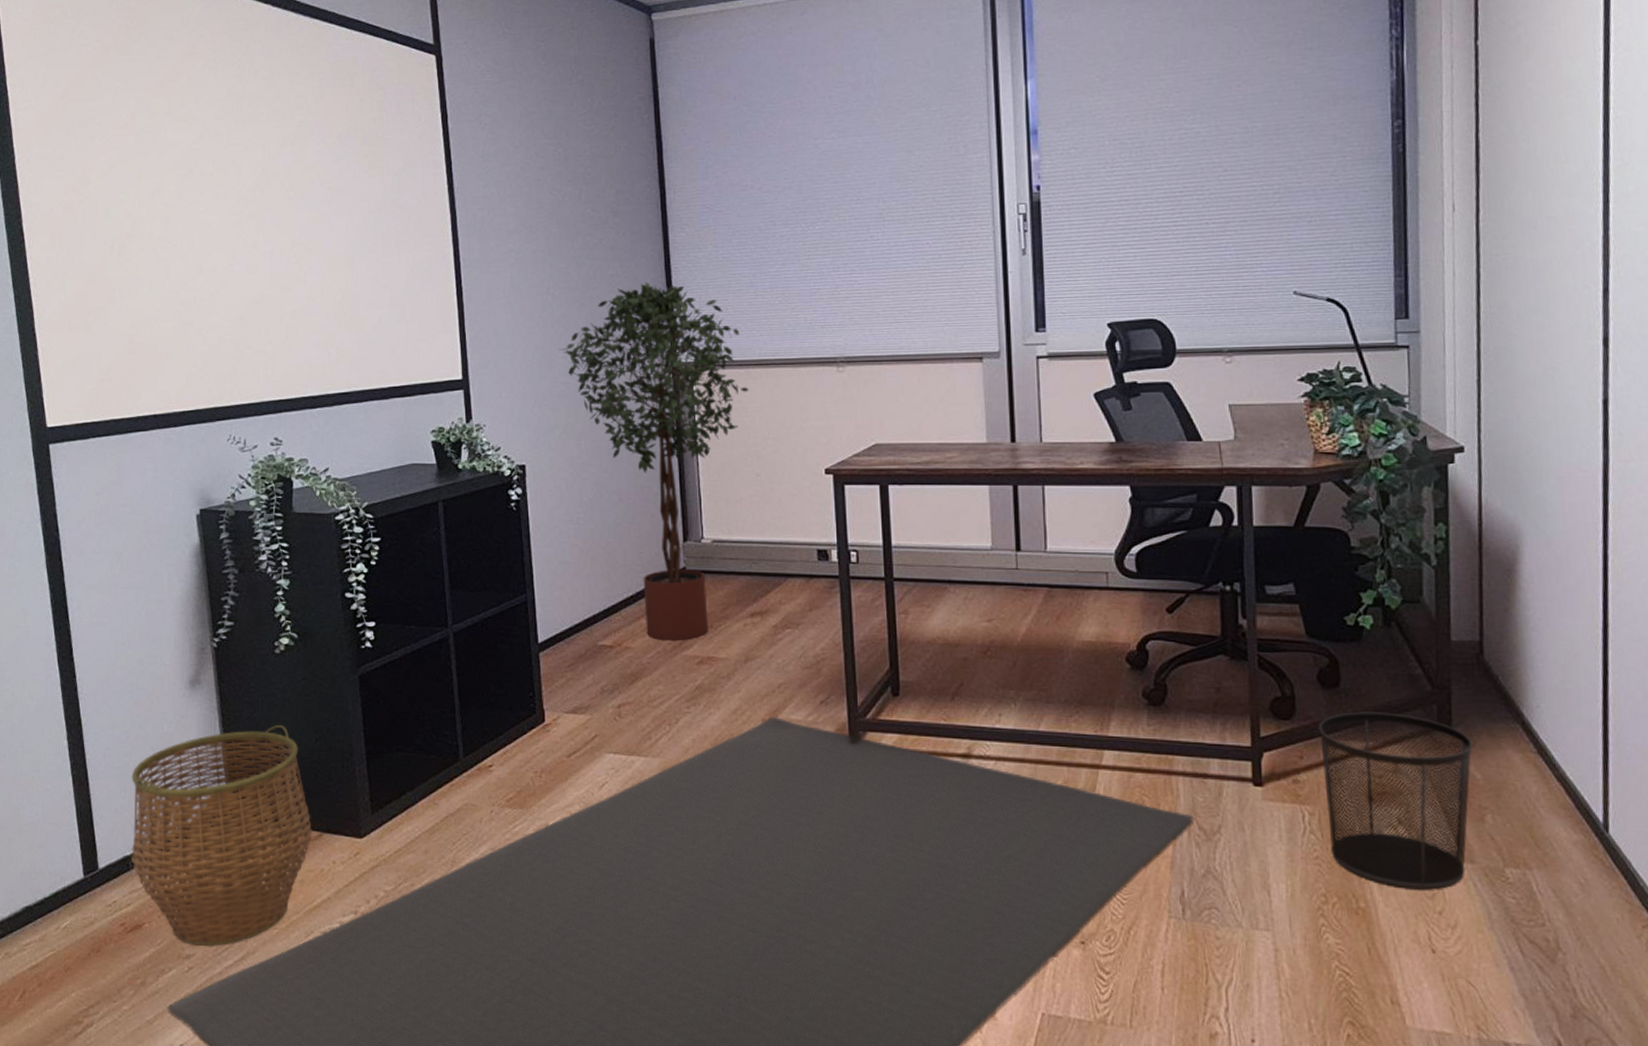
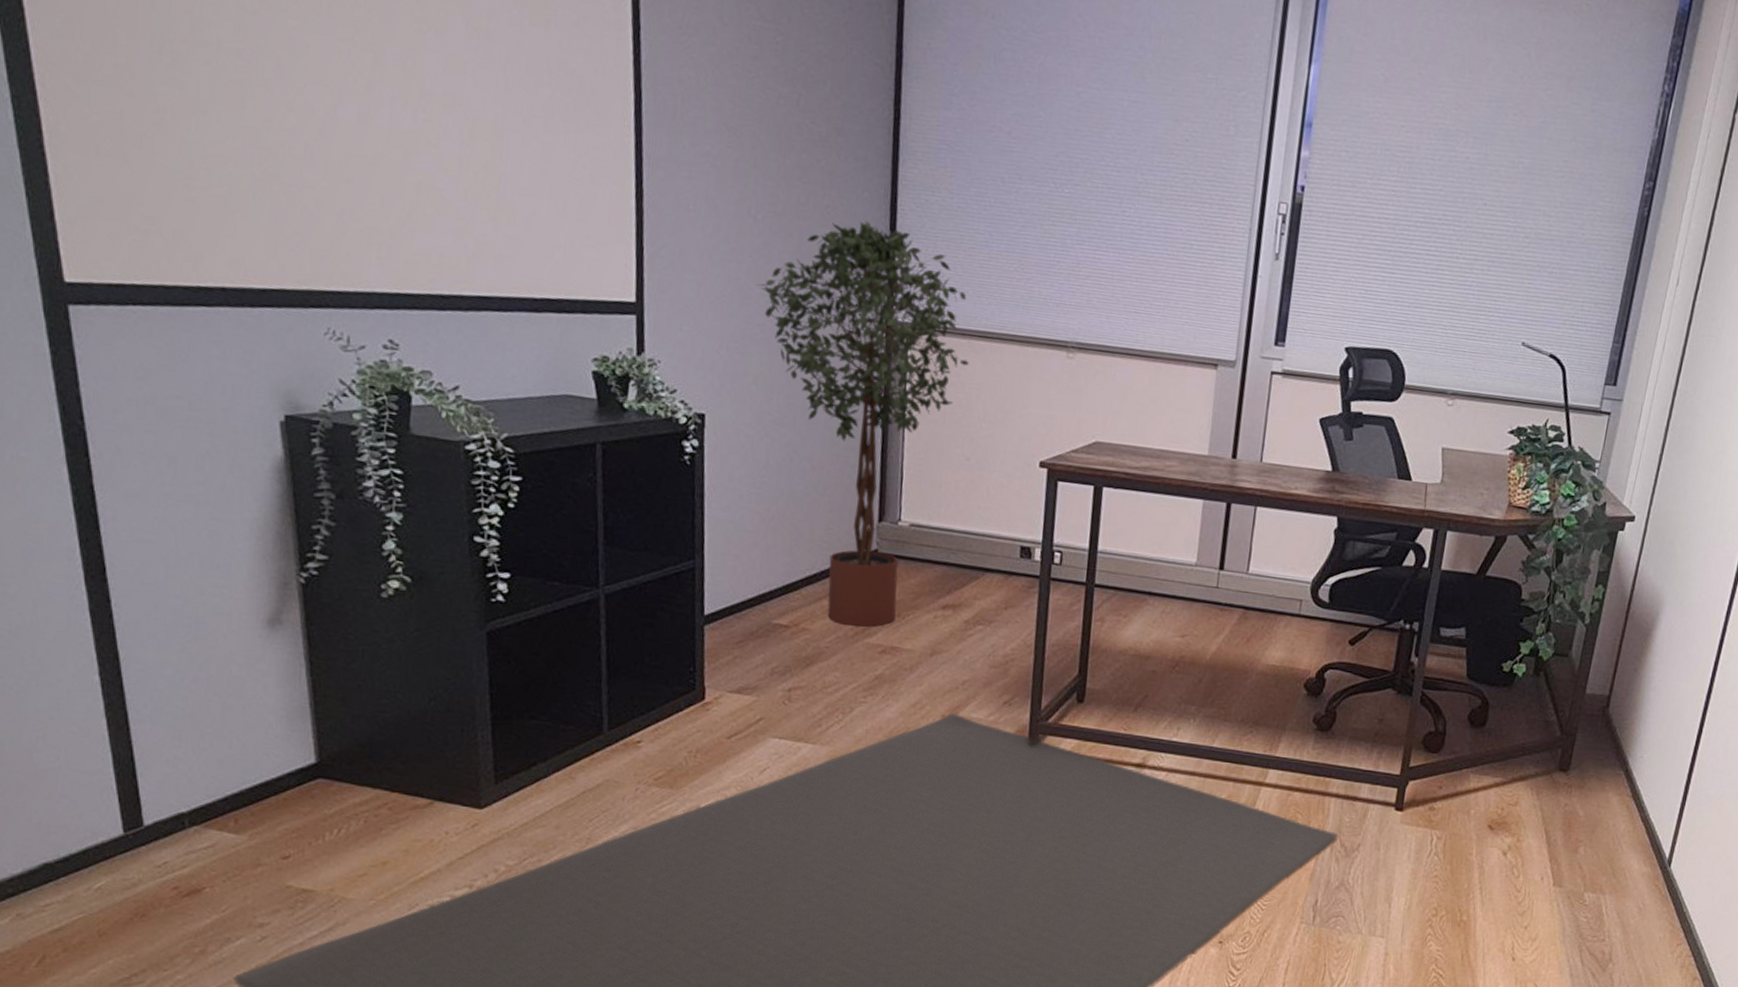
basket: present [131,725,313,946] -> none [187,679,422,915]
waste bin: present [1318,712,1474,890] -> none [1449,750,1584,908]

